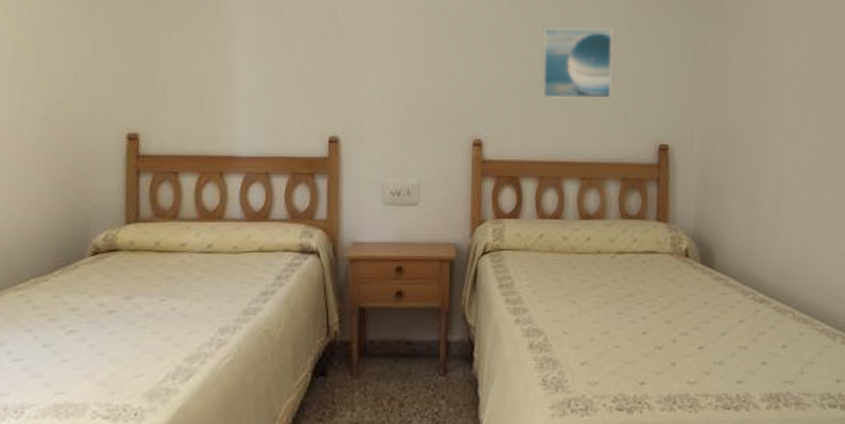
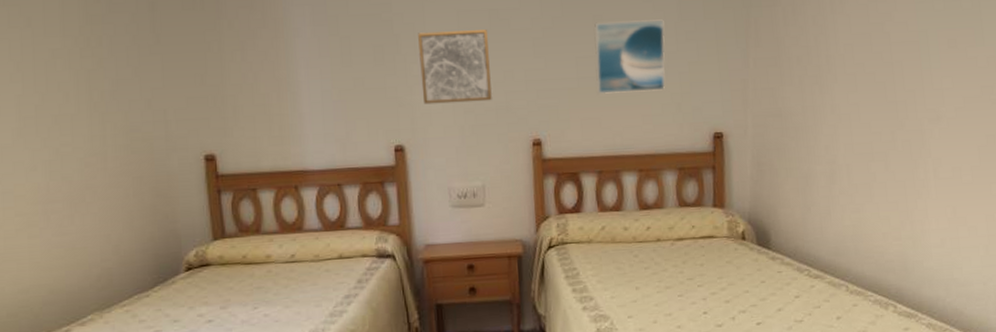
wall art: none [362,24,434,98] -> present [418,30,492,105]

